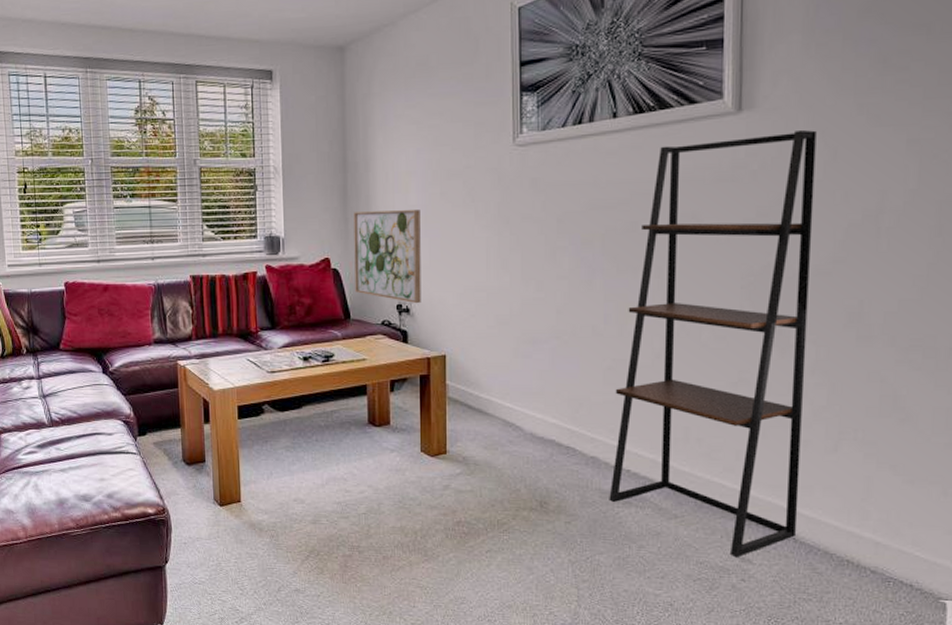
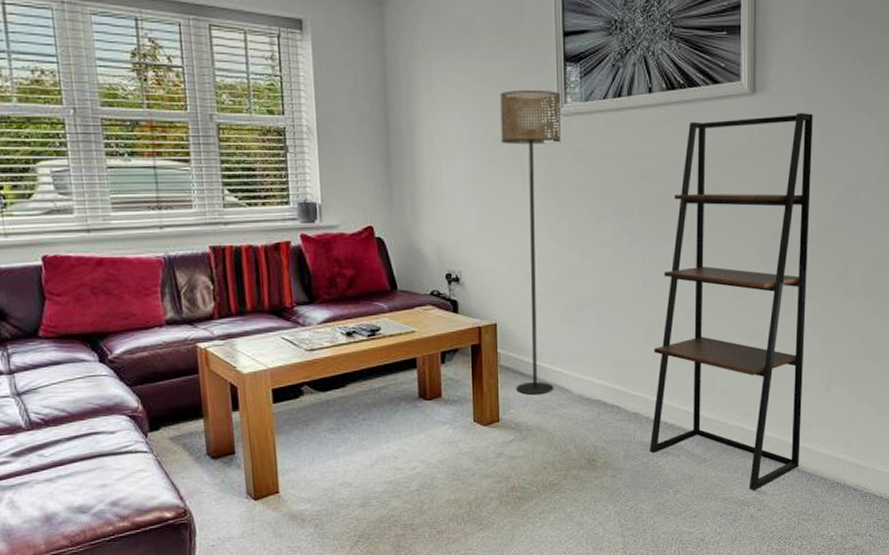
wall art: present [353,210,421,304] -> none [398,177,471,273]
floor lamp: none [454,121,517,430] -> present [500,89,561,396]

